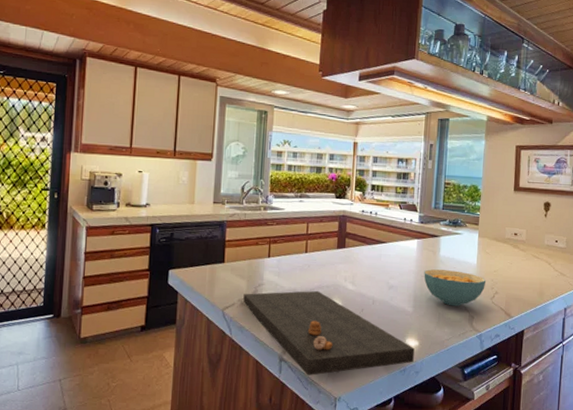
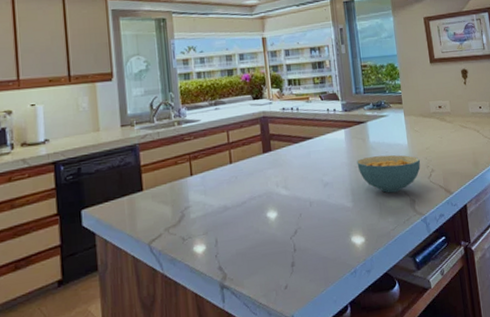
cutting board: present [243,290,415,376] -> none [170,202,363,299]

